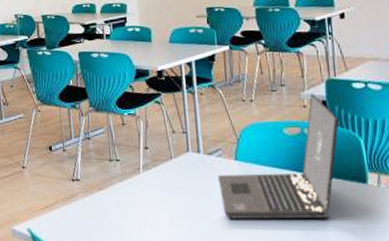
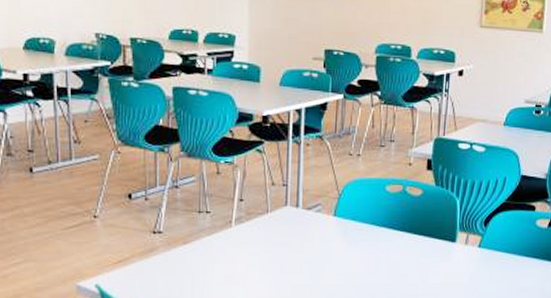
laptop: present [217,92,340,219] -> none [313,150,441,275]

